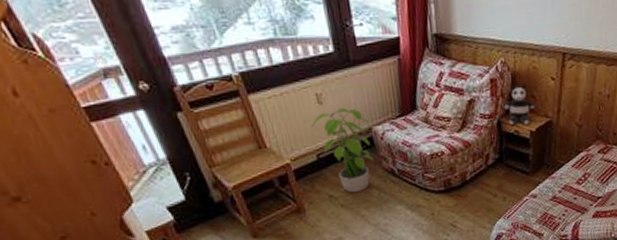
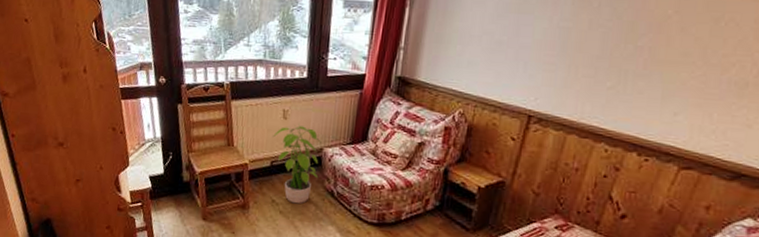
stuffed animal: present [503,84,536,125] -> none [453,136,489,180]

